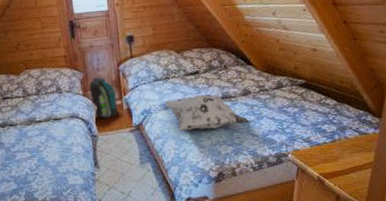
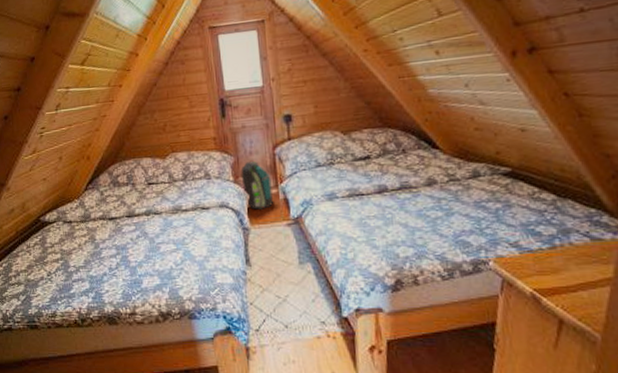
decorative pillow: present [164,95,250,131] -> none [328,184,437,227]

